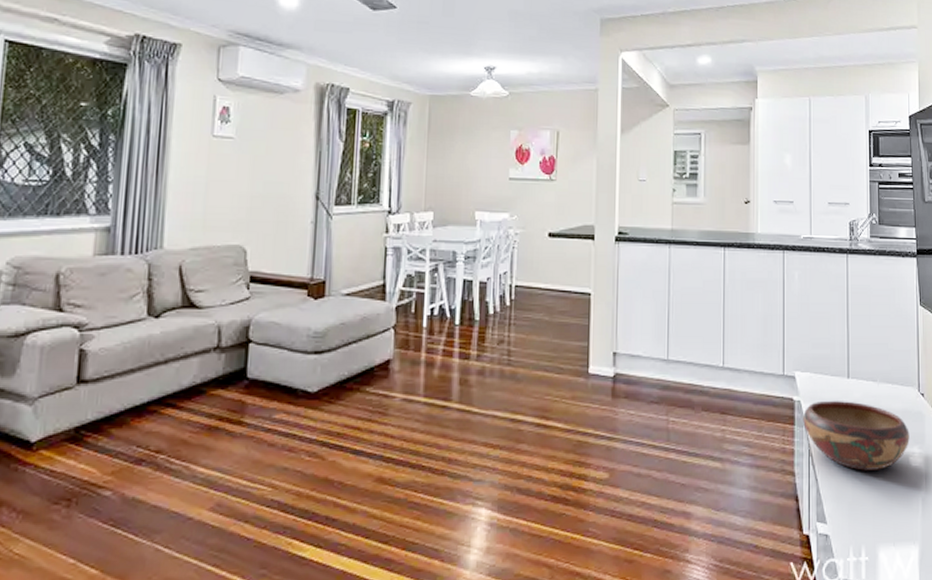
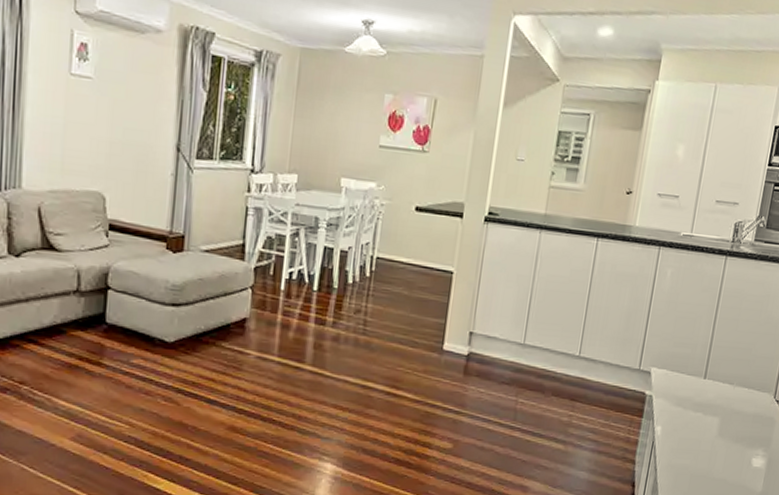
decorative bowl: present [803,401,910,471] -> none [651,398,757,467]

